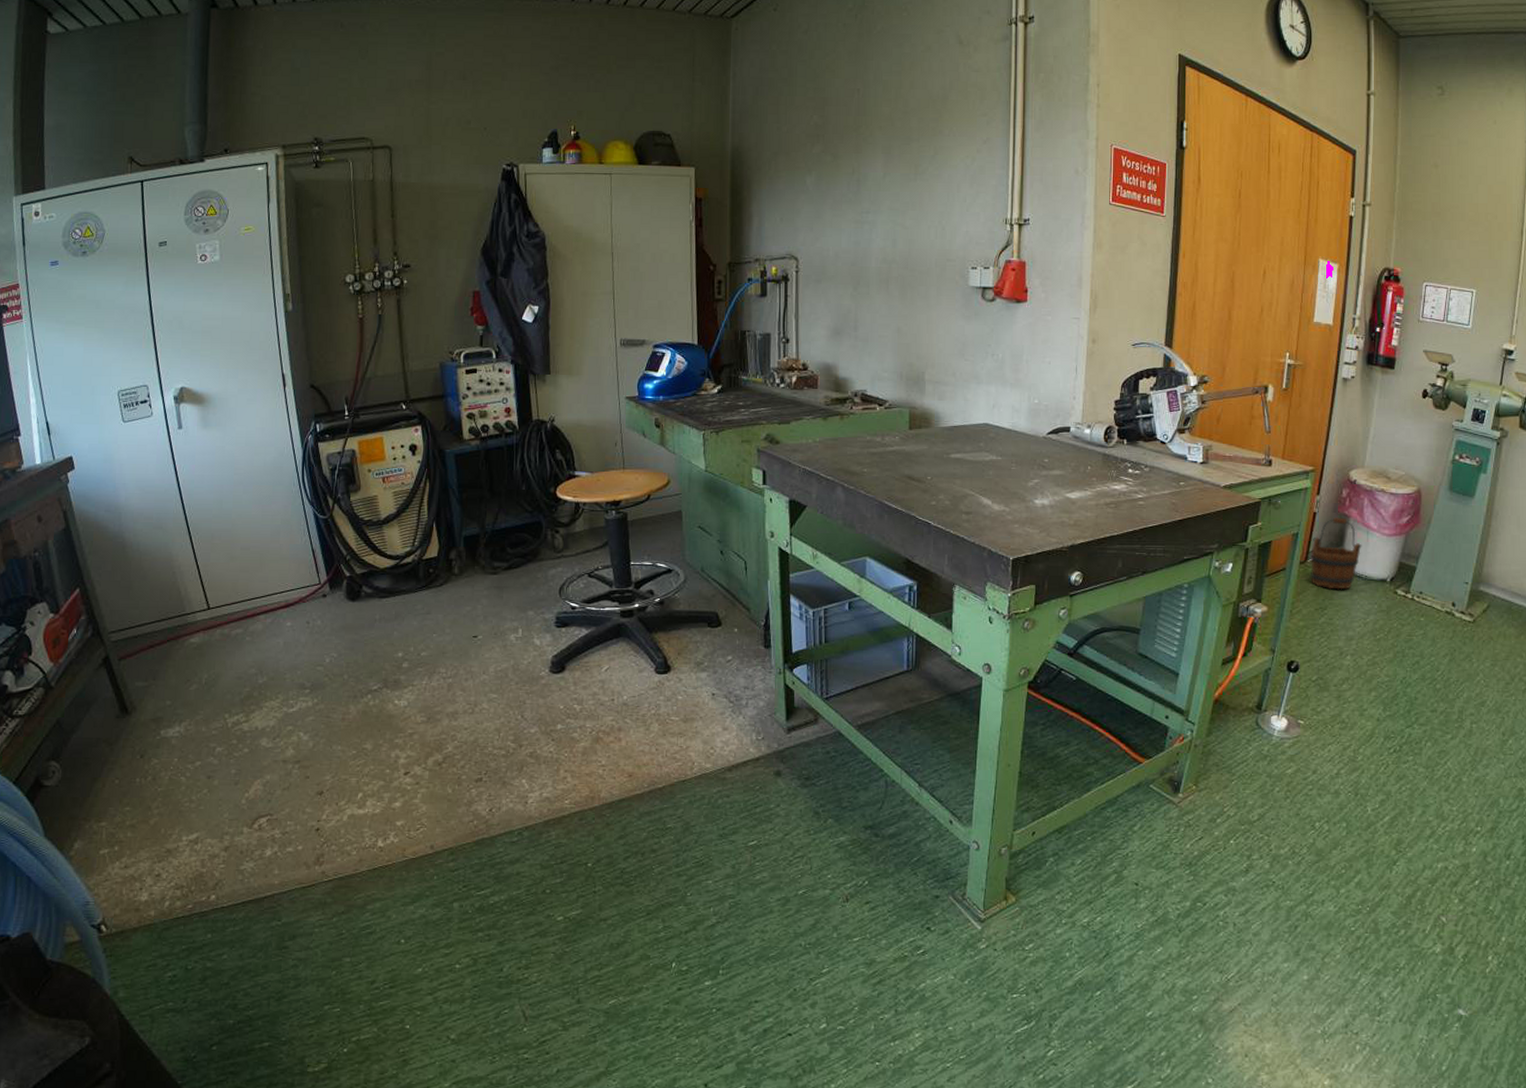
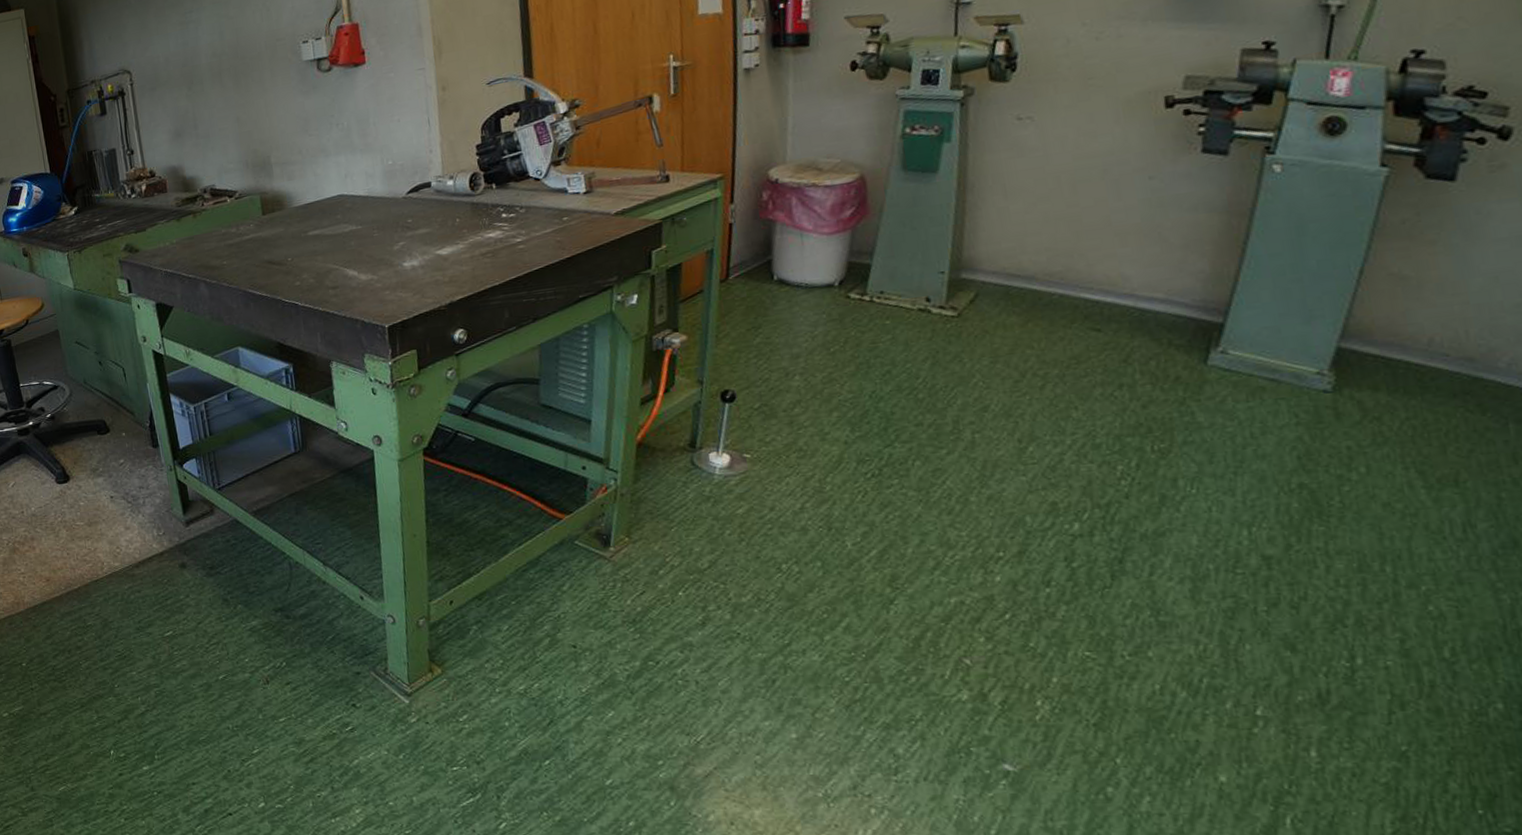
wooden bucket: present [1309,517,1362,590] -> none [732,224,797,306]

